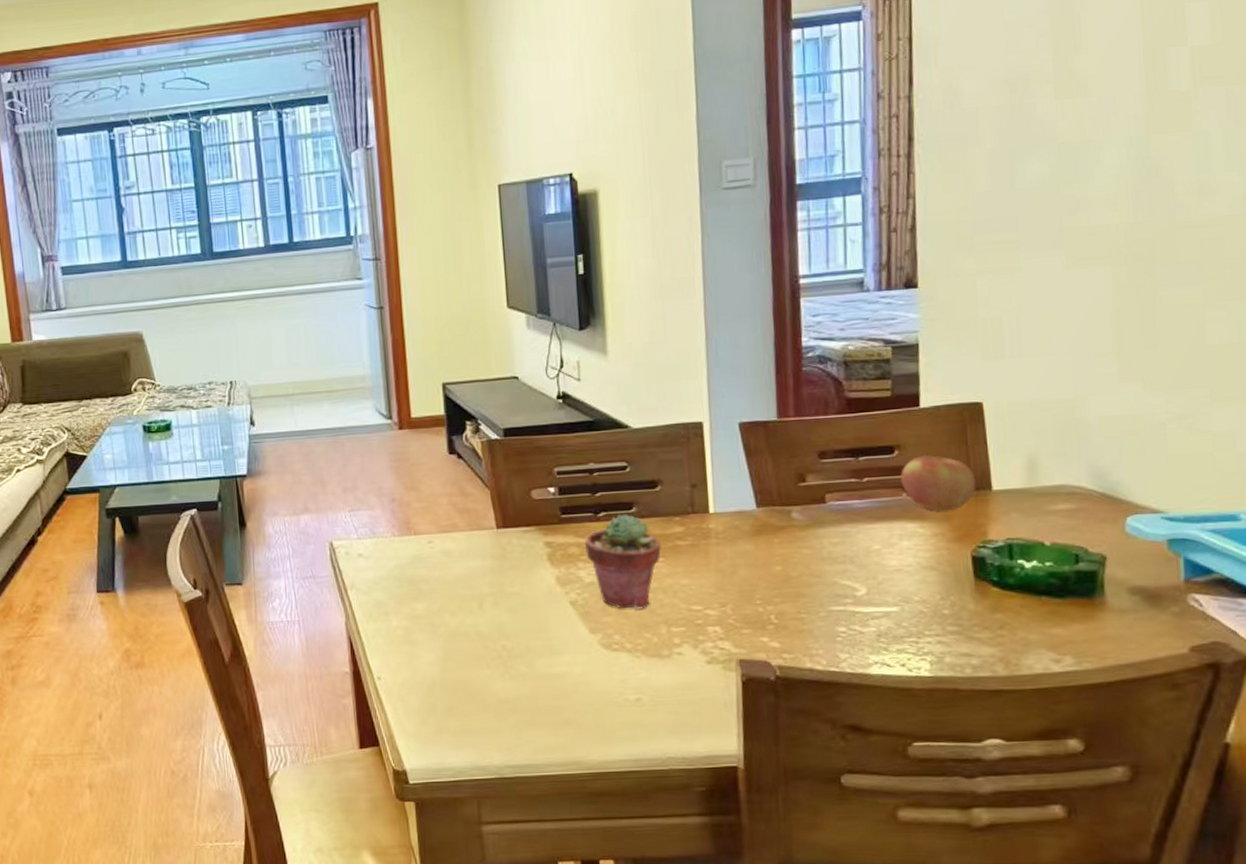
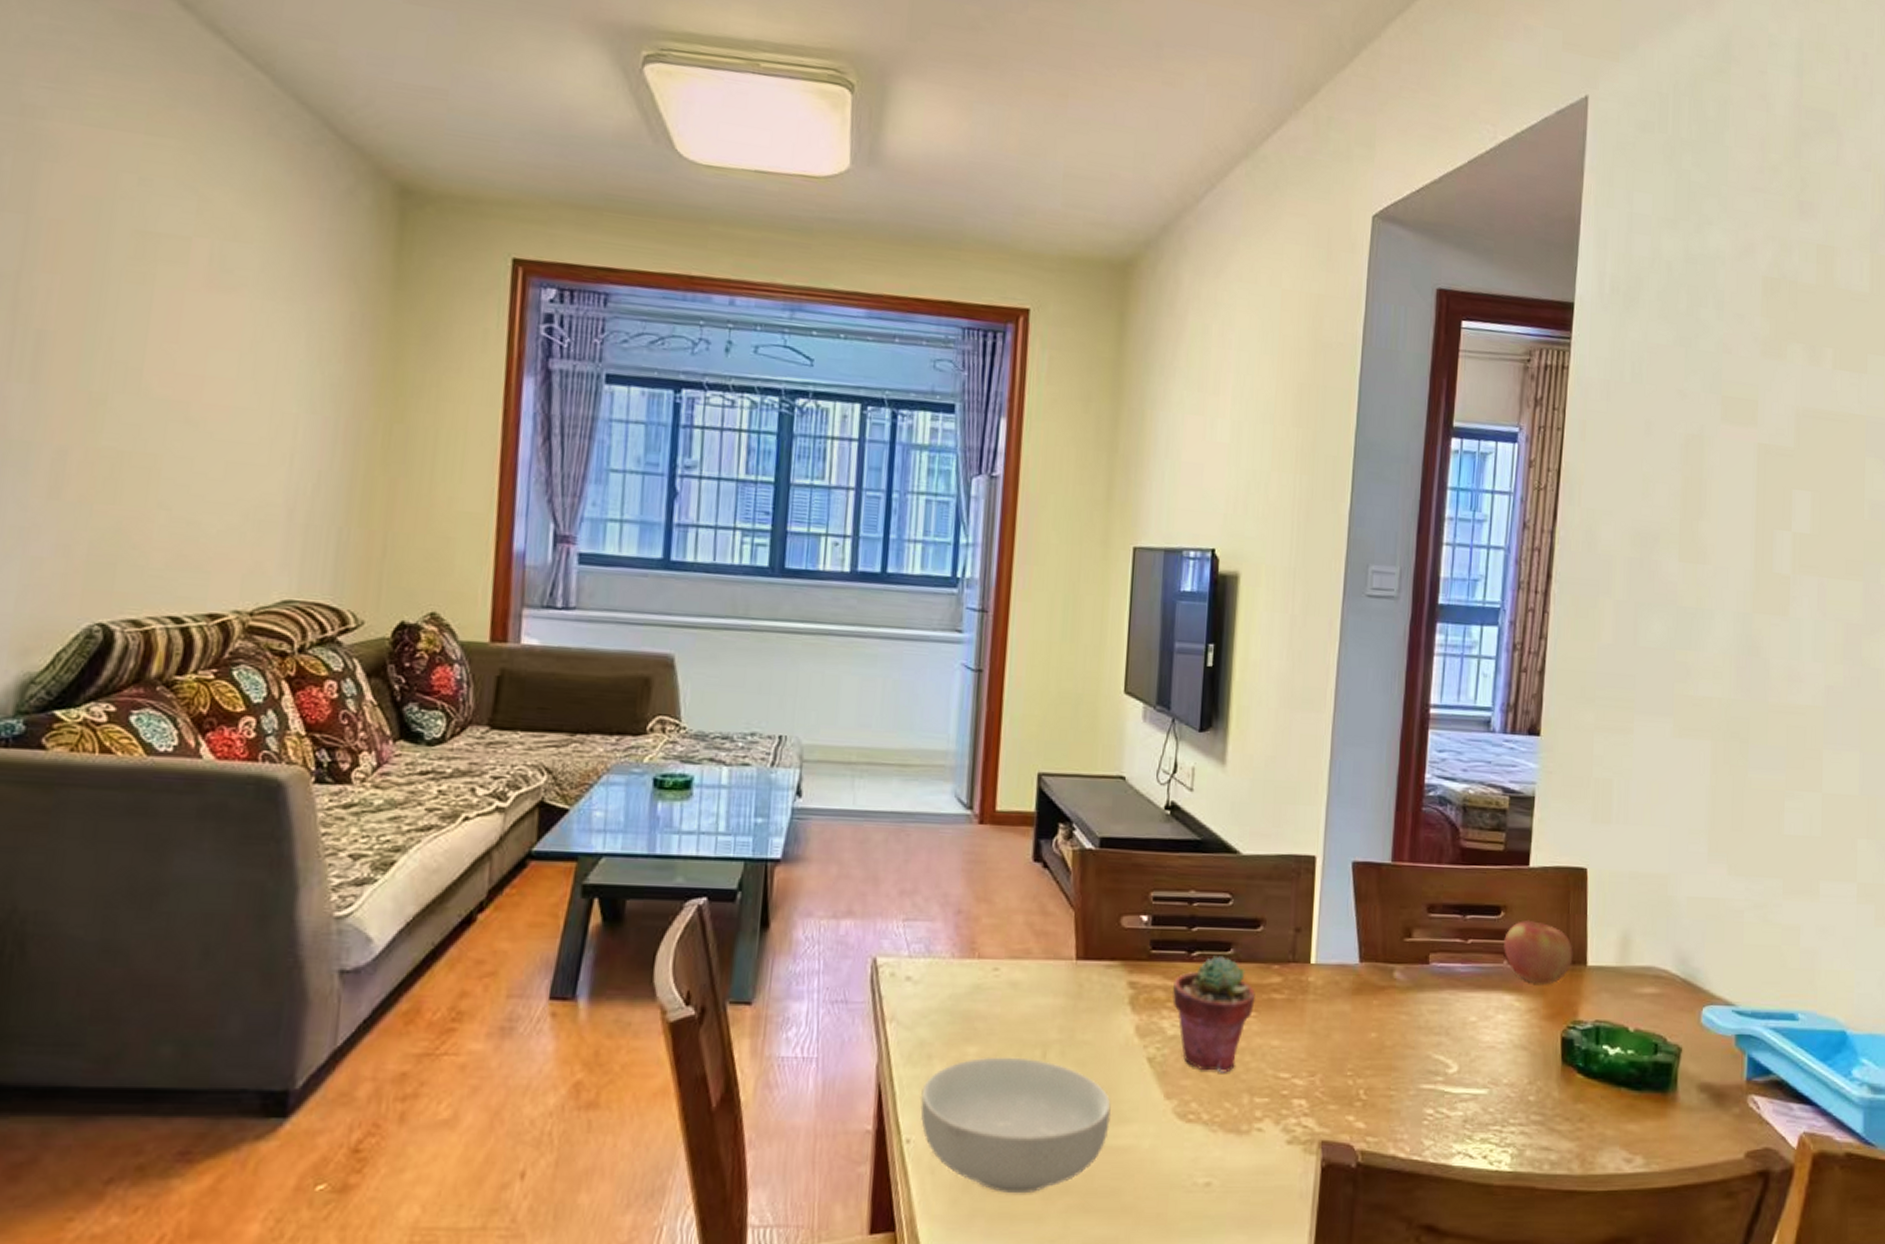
cereal bowl: none [383,609,545,714] -> present [919,1057,1112,1194]

